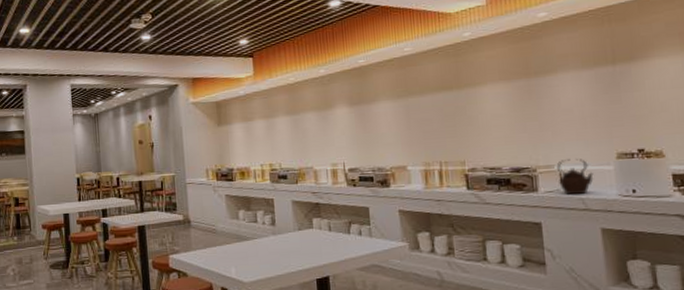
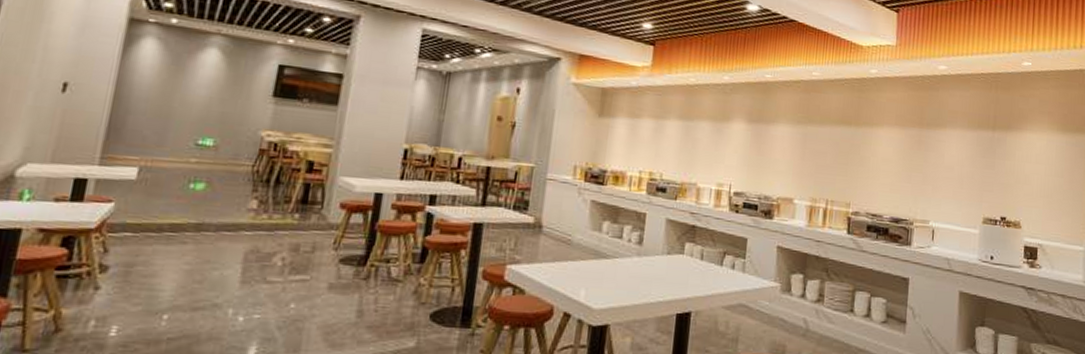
teapot: present [556,158,594,196] -> none [931,216,961,255]

